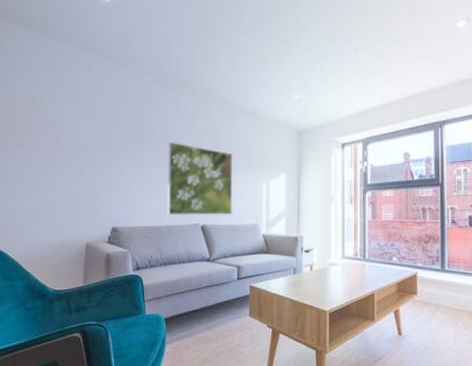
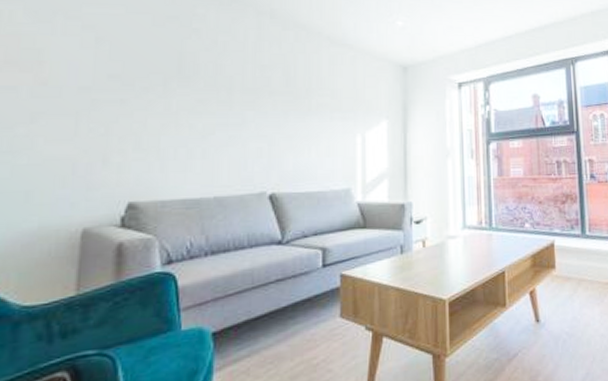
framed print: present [167,142,233,216] -> none [217,78,315,182]

